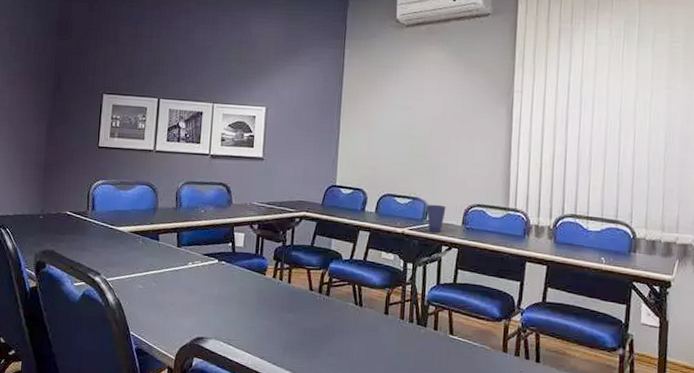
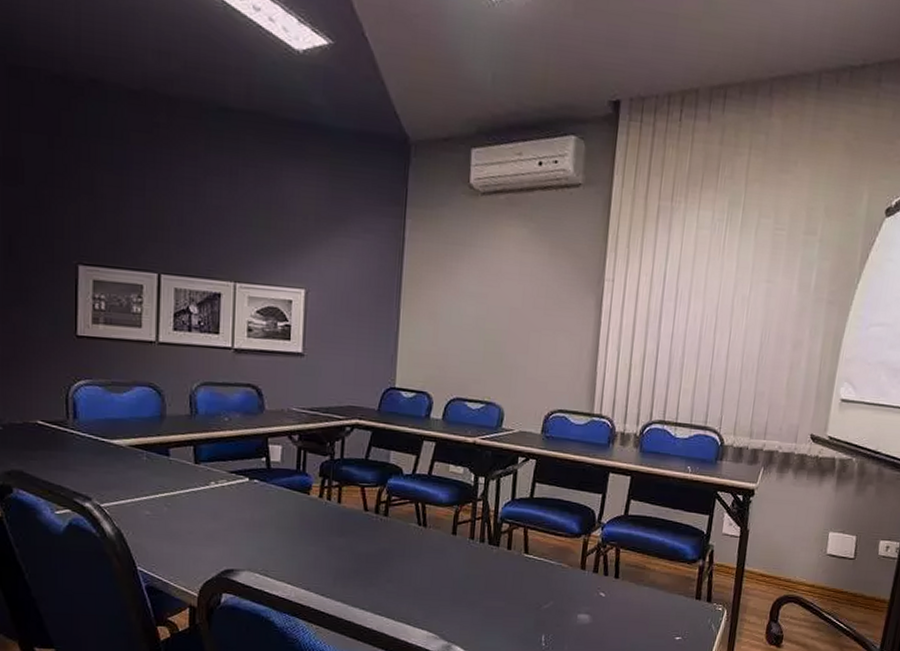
cup: present [426,204,446,233] -> none [501,409,524,442]

